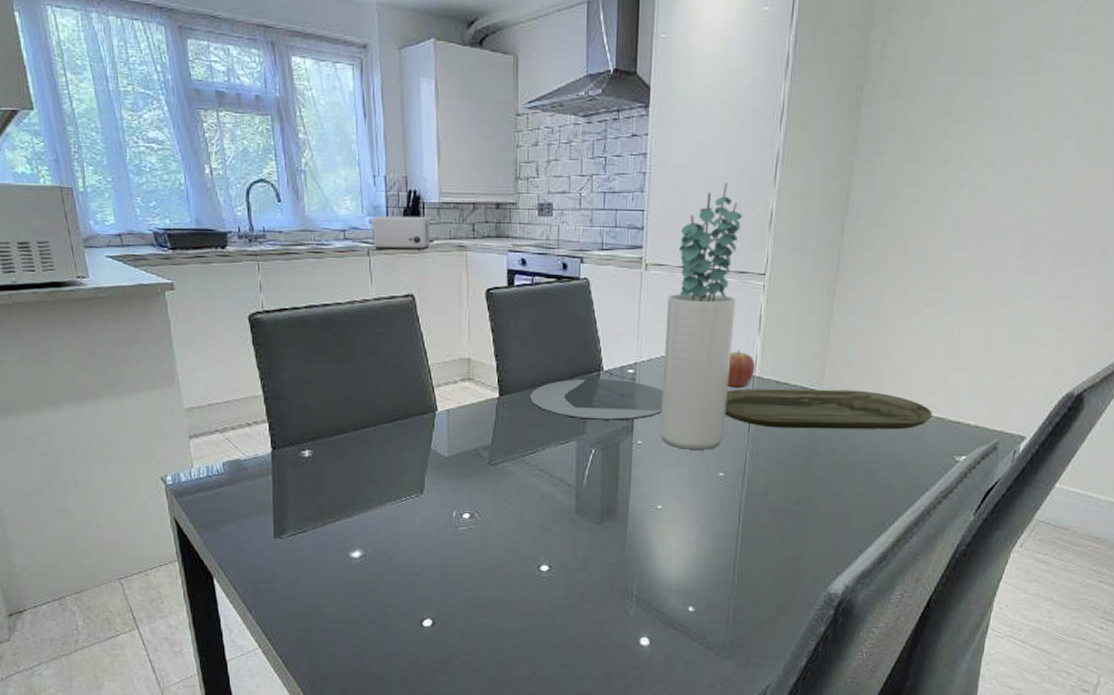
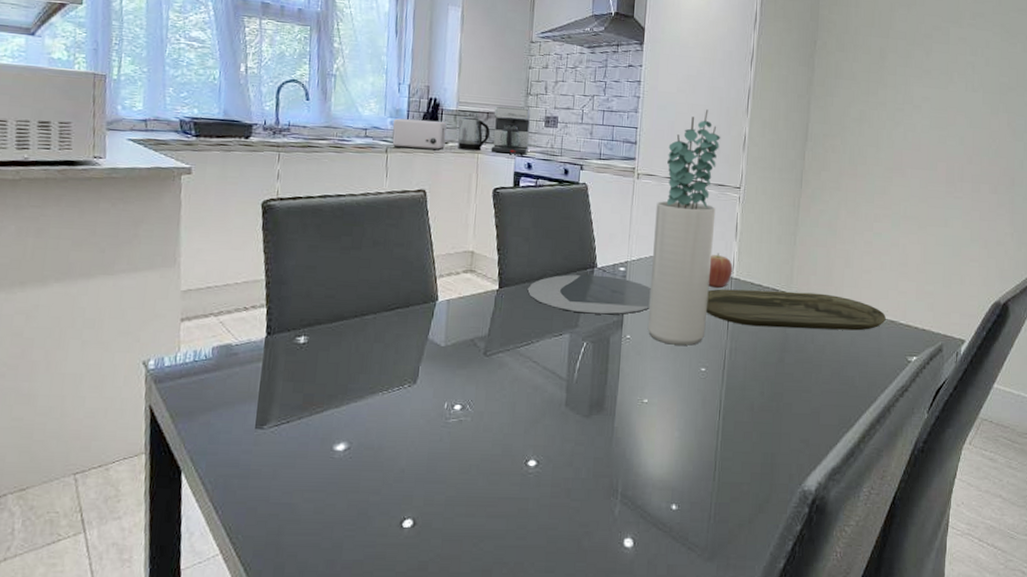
kettle: none [441,208,477,248] -> present [457,116,490,151]
coffee maker: none [480,195,522,250] -> present [491,107,531,155]

